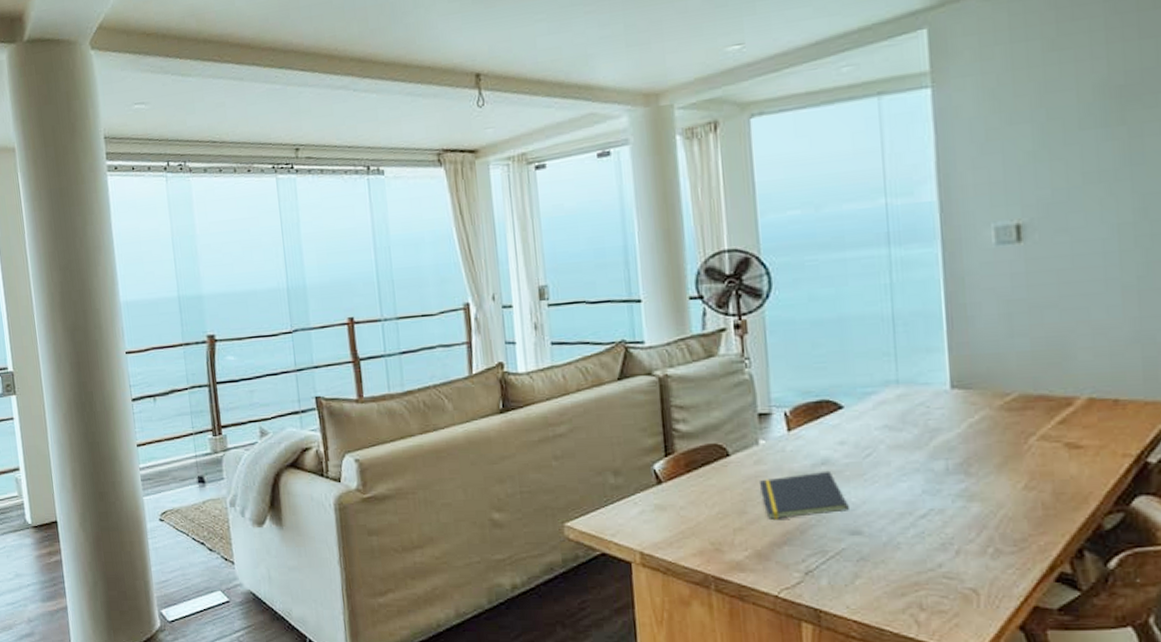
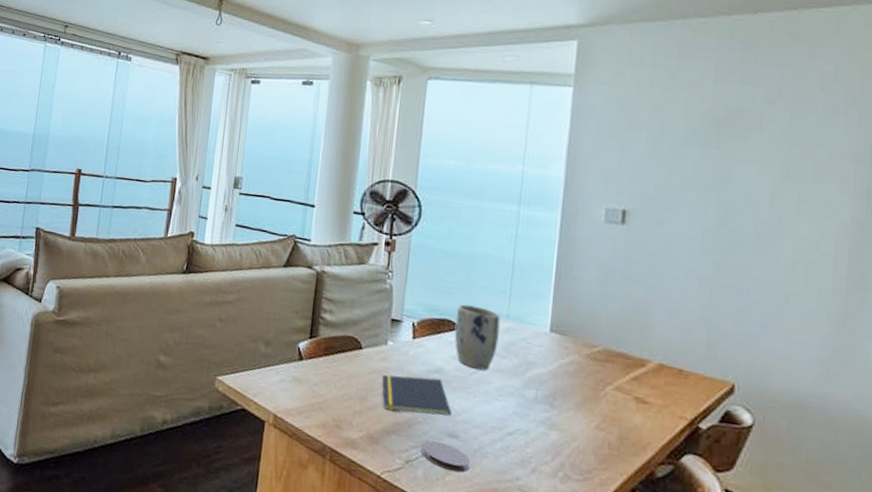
coaster: none [819,542,881,574] -> present [420,440,470,473]
plant pot: none [834,377,891,450] -> present [454,304,501,371]

